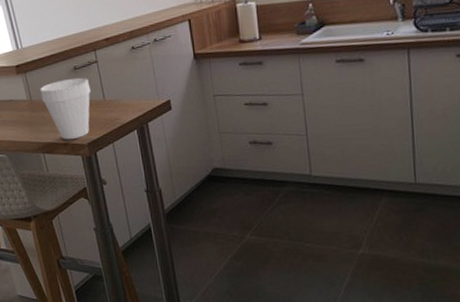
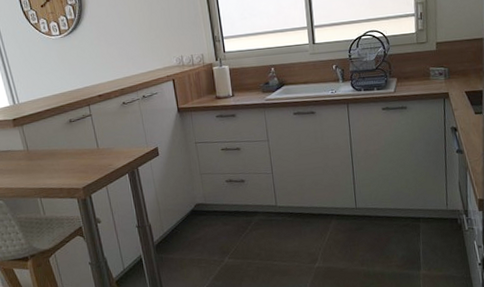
cup: present [40,77,91,140] -> none [37,129,85,185]

